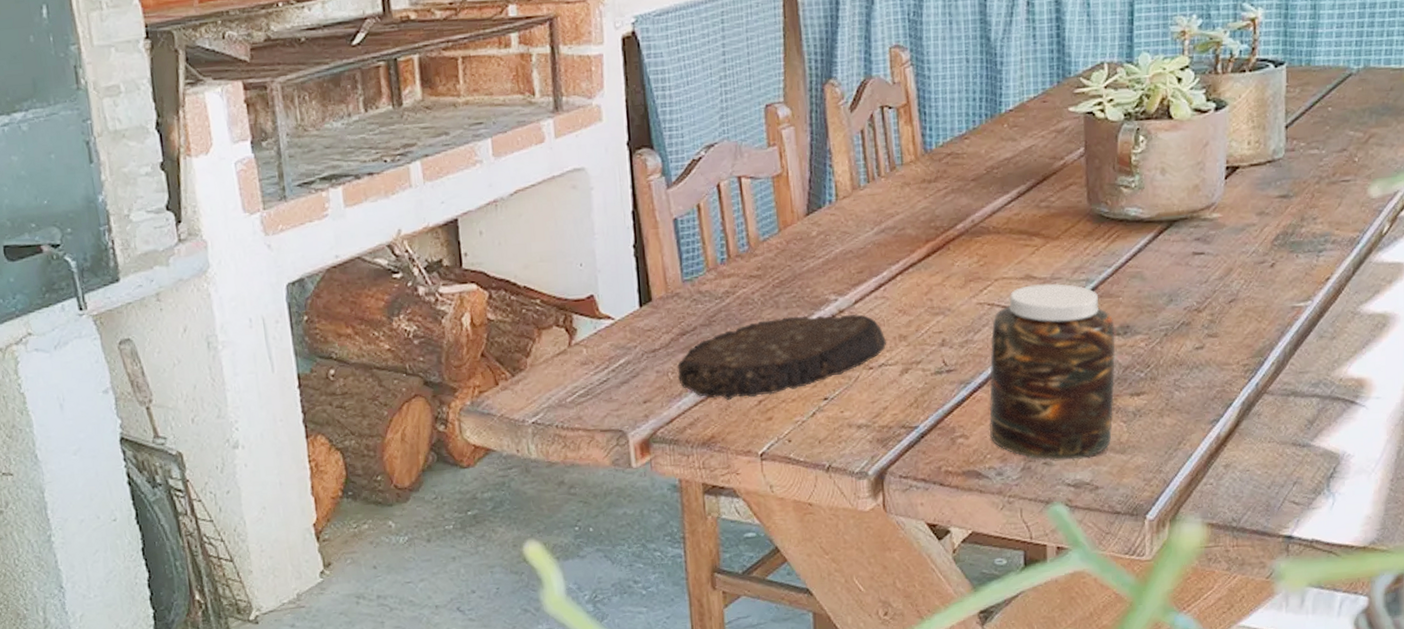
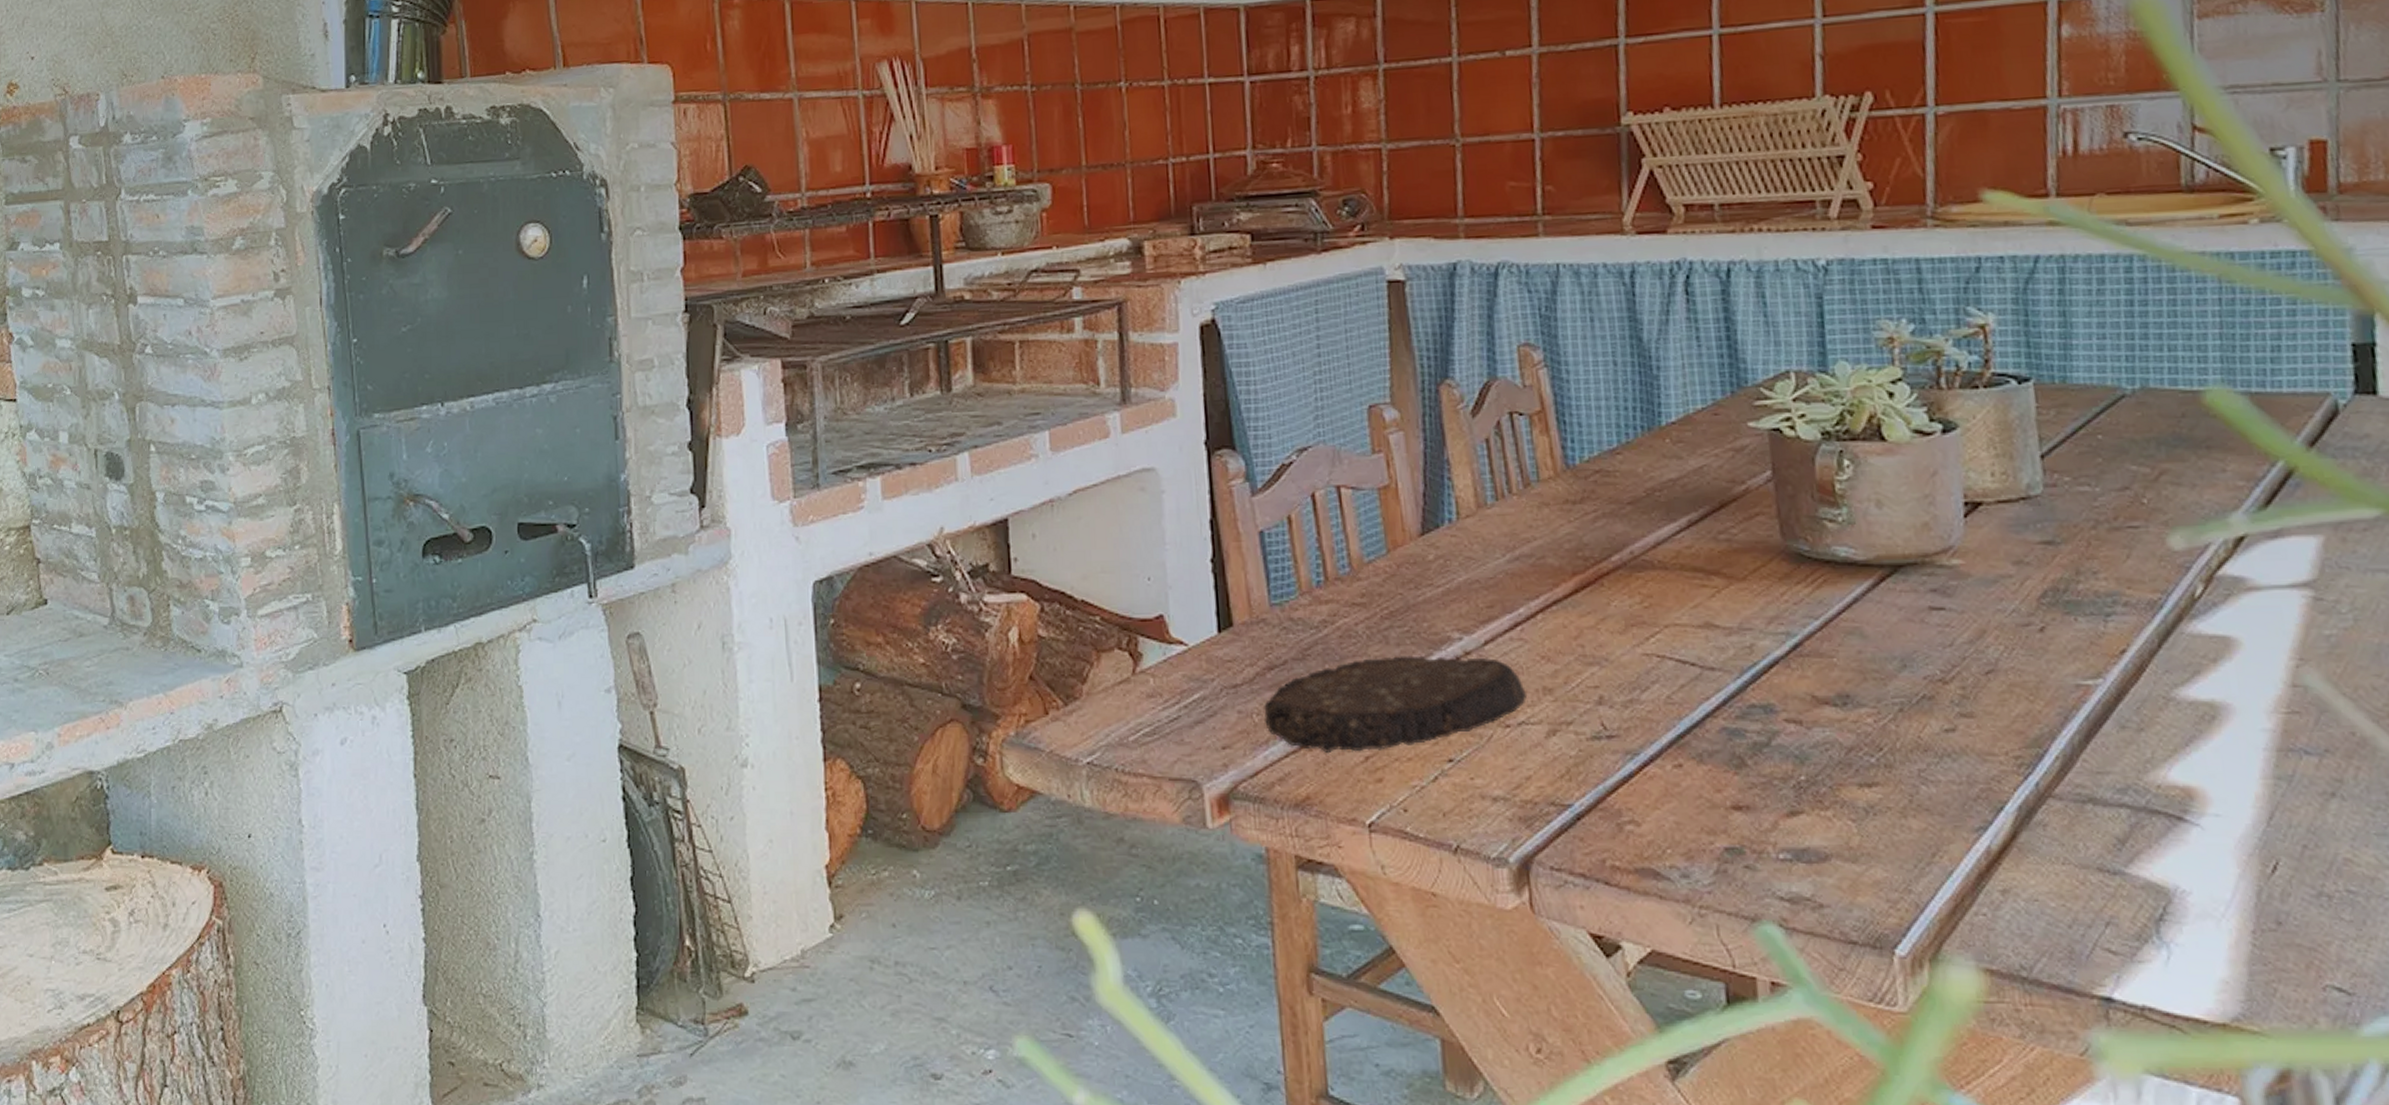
jar: present [989,283,1116,460] -> none [1663,635,1838,863]

